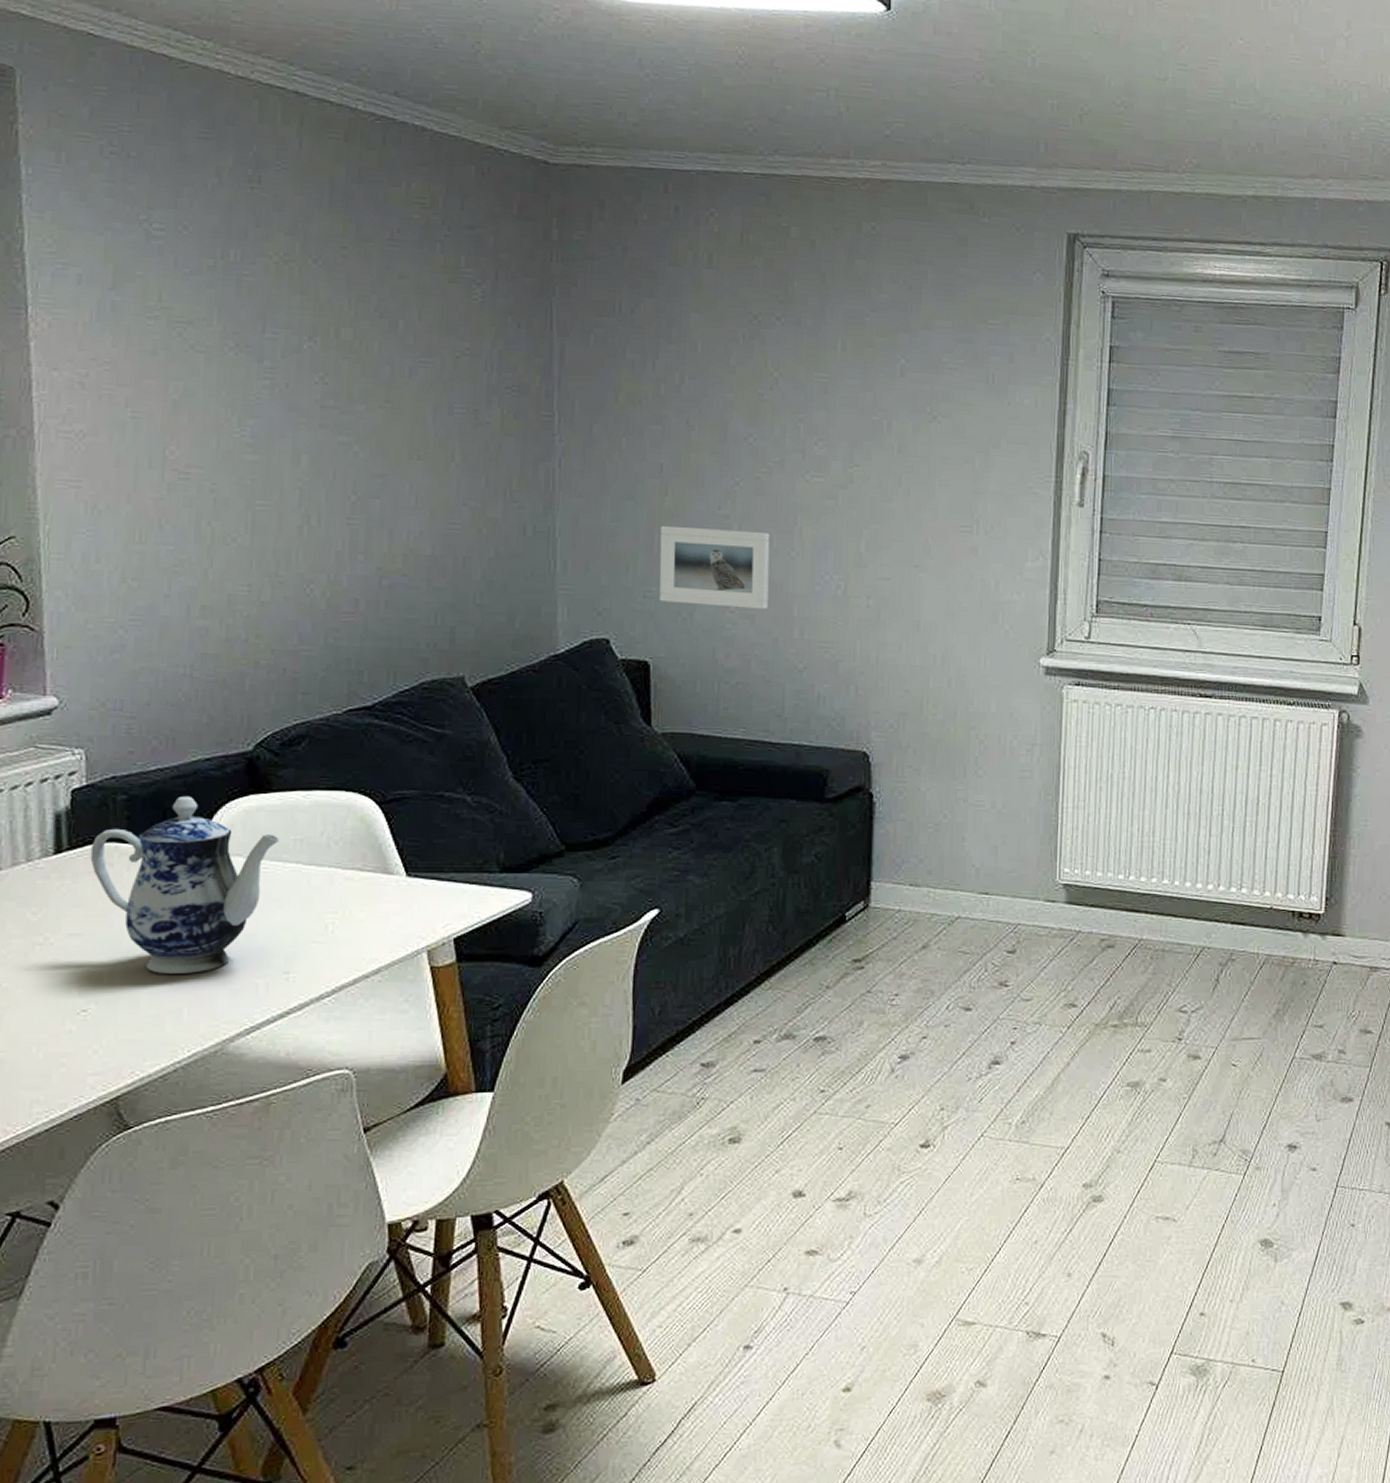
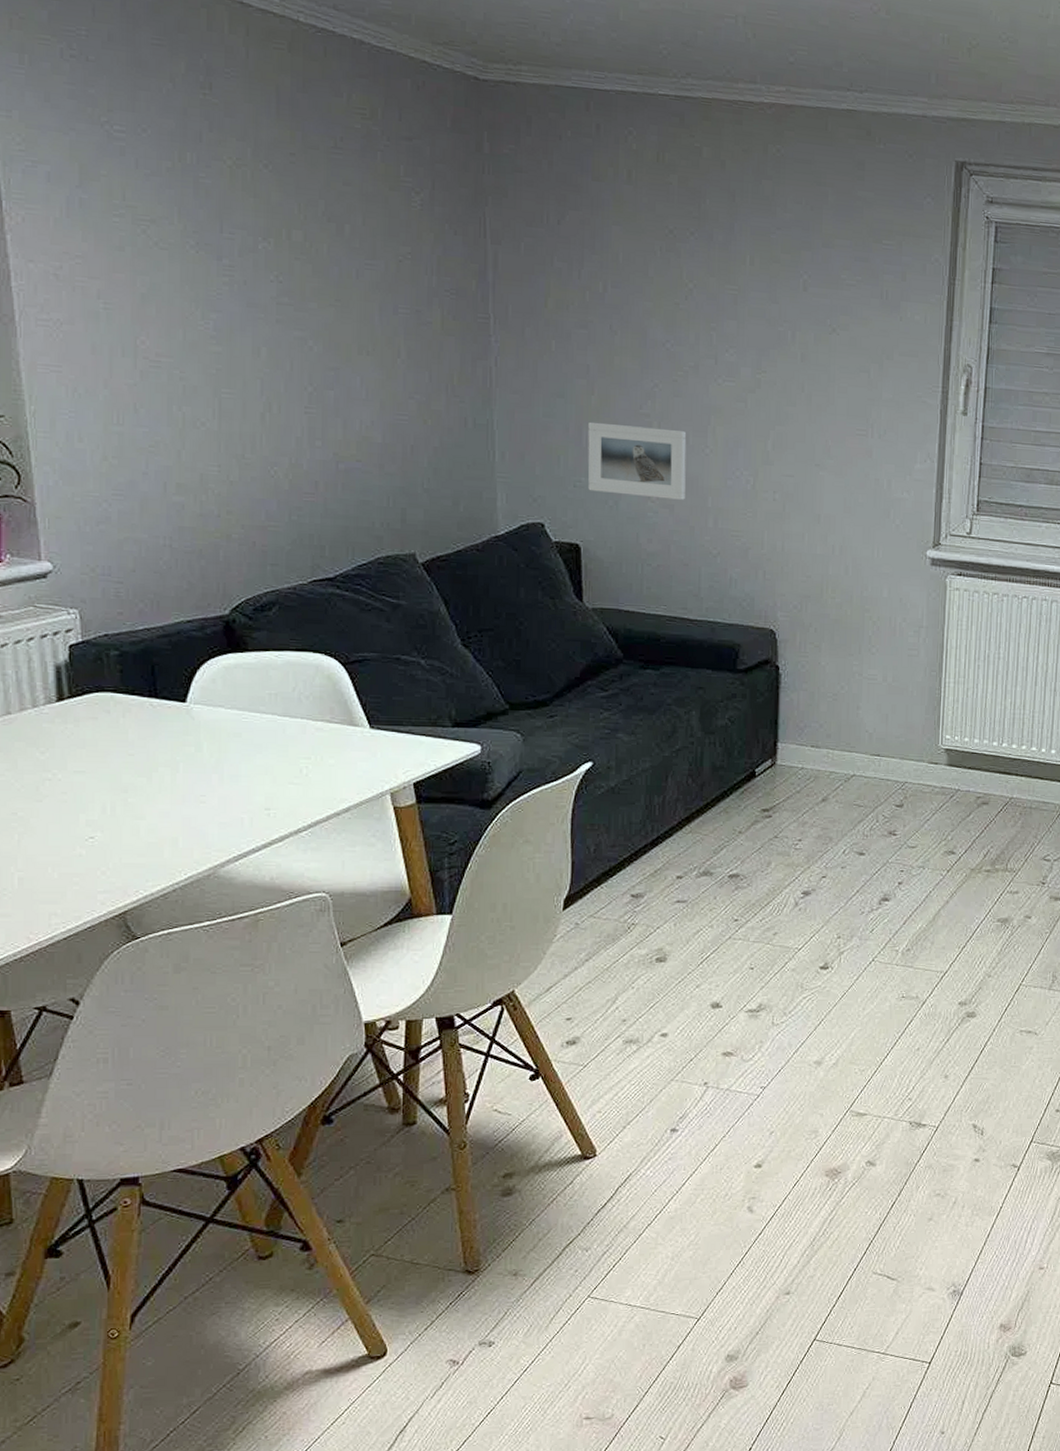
teapot: present [90,795,280,974] -> none [89,653,257,808]

